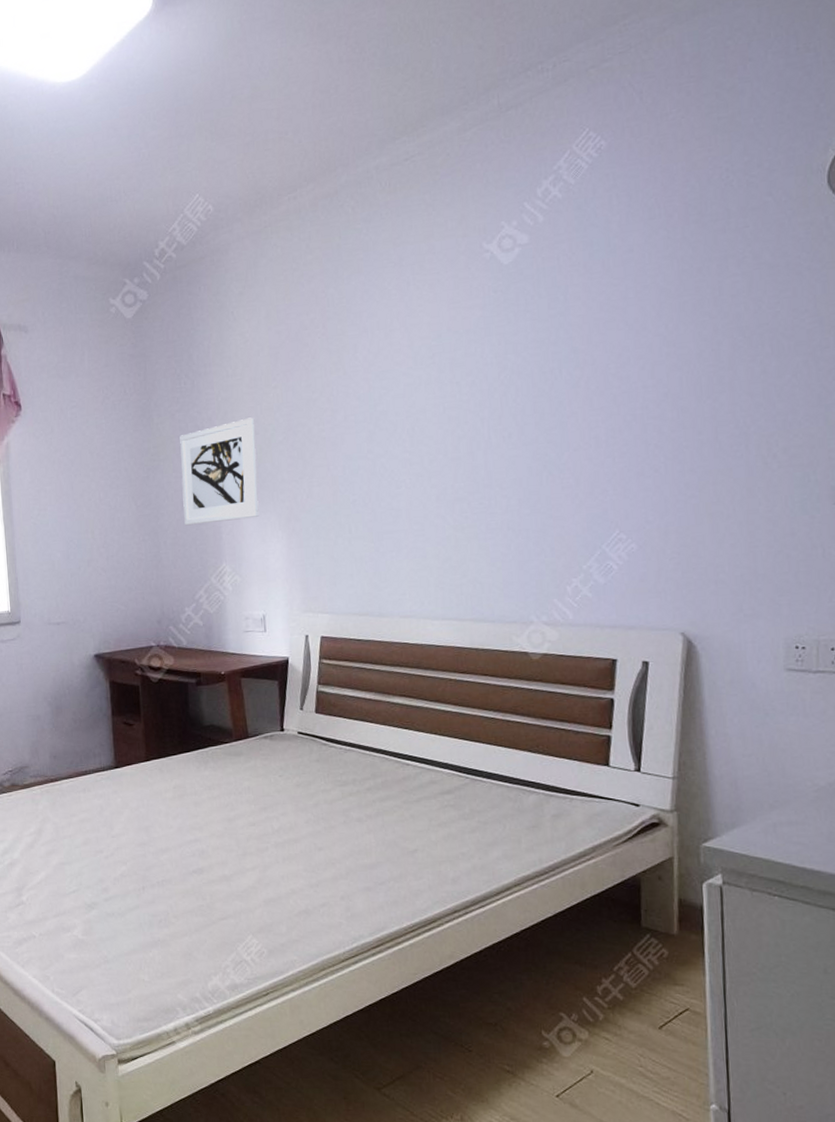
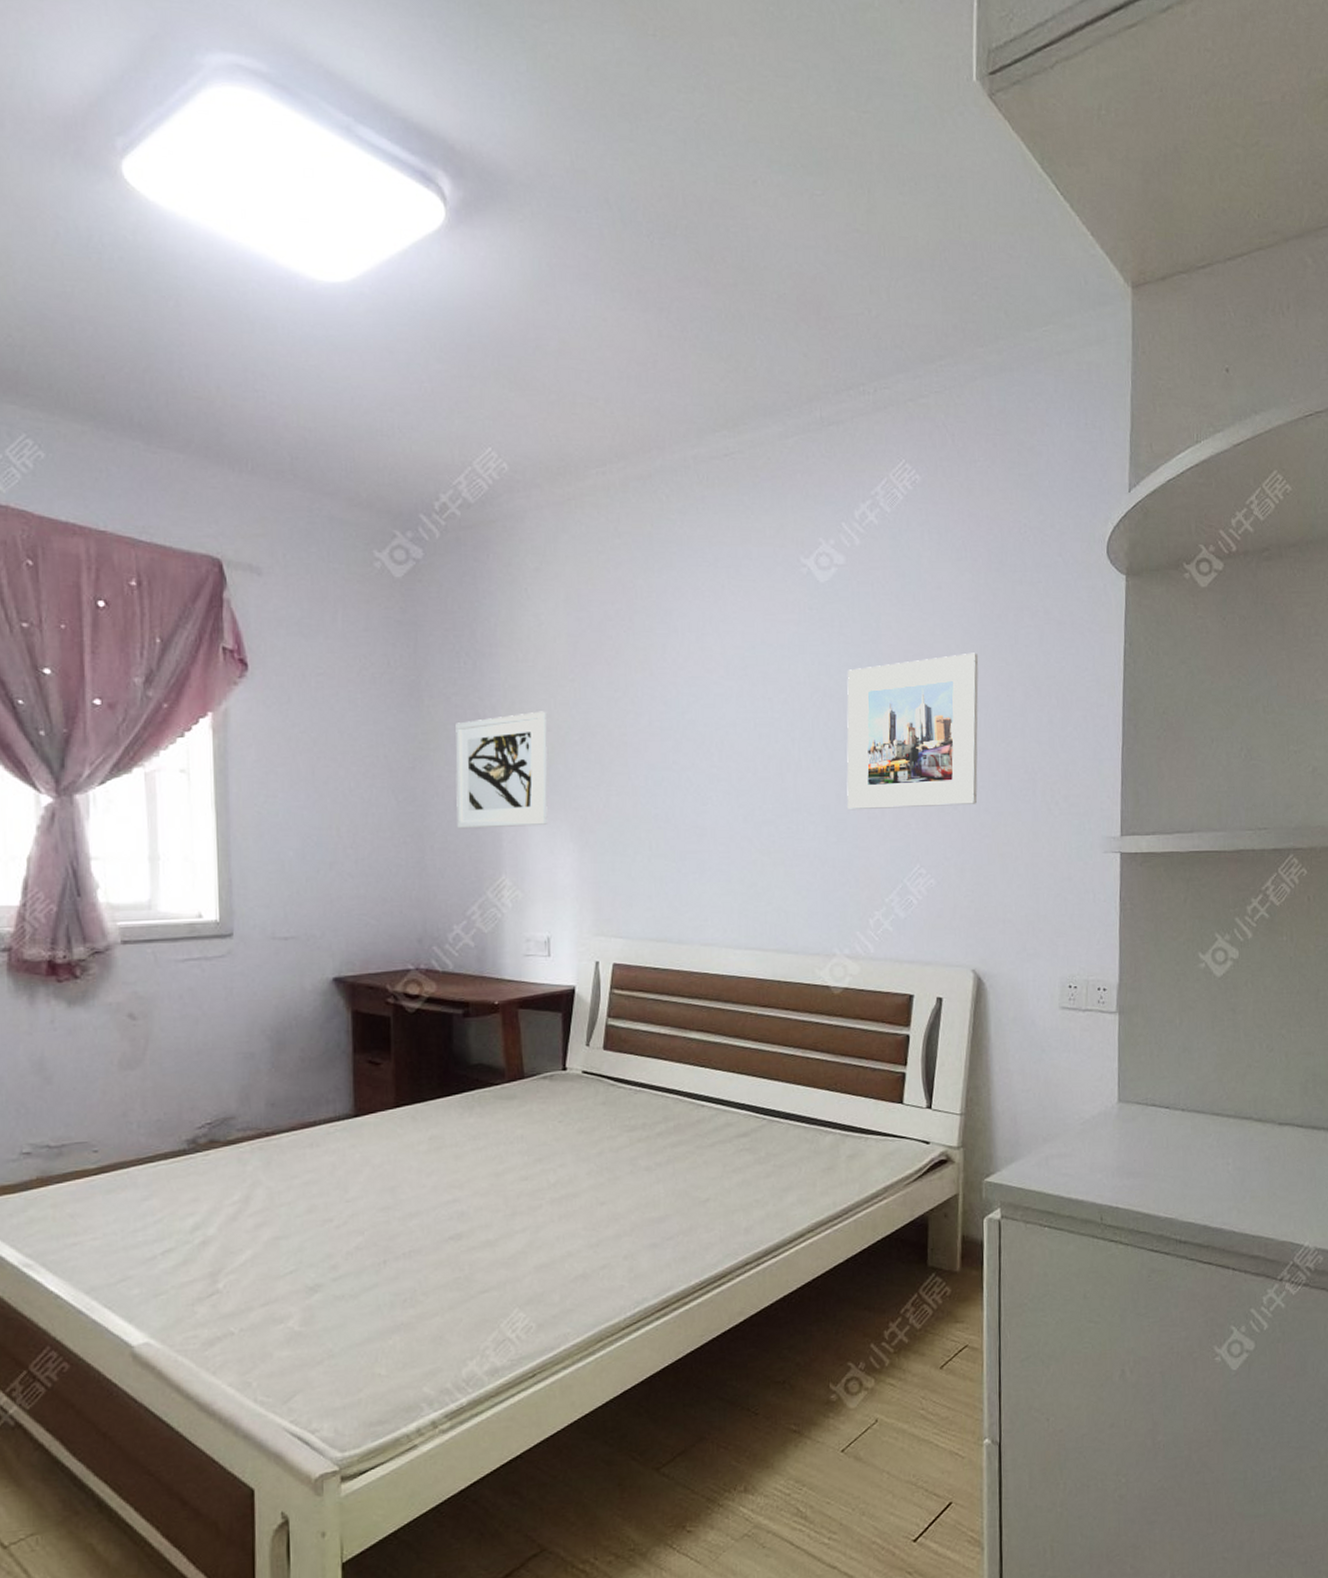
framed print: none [535,310,681,482] -> present [846,652,979,810]

